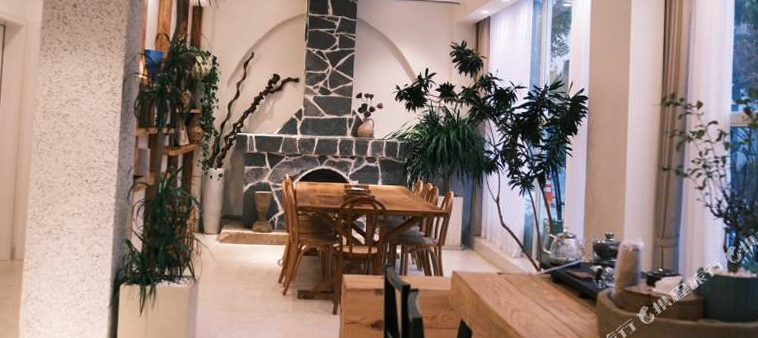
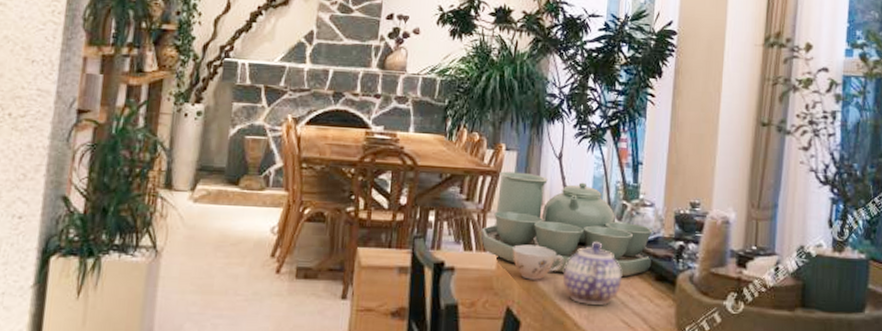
tea set: none [437,213,575,294] -> present [480,171,653,277]
teacup: none [463,270,504,298] -> present [512,244,563,280]
teapot: none [504,267,553,318] -> present [562,242,623,306]

